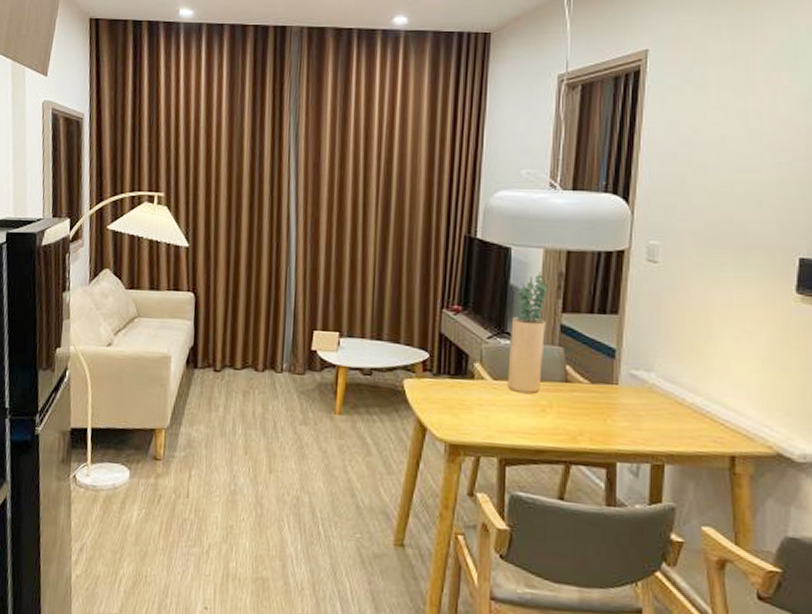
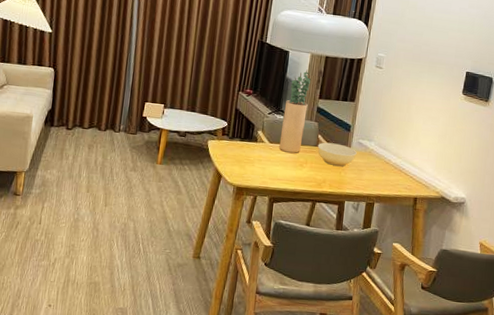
bowl: none [566,375,629,411] -> present [317,142,357,167]

